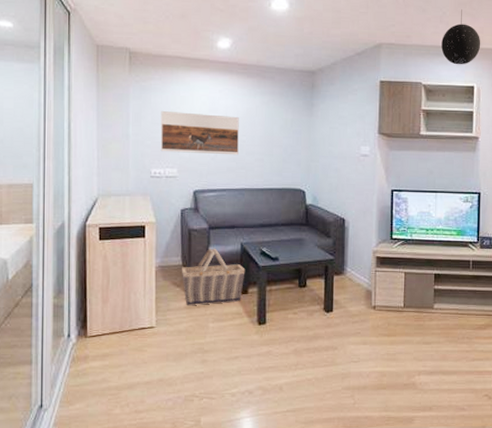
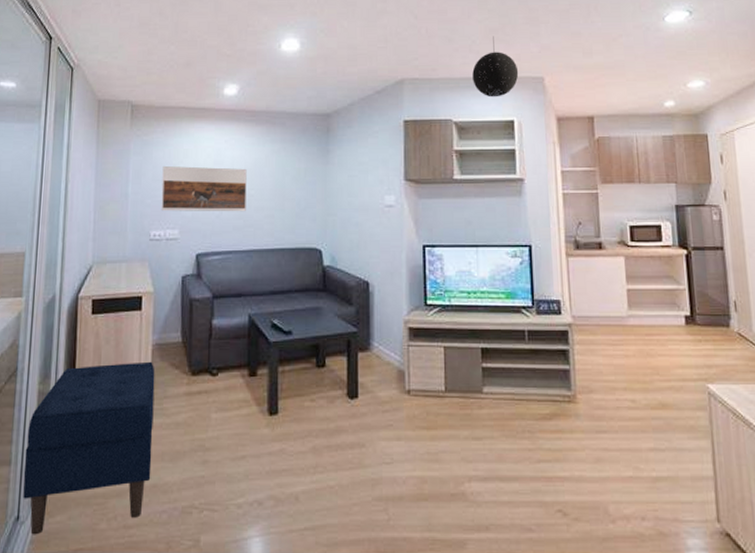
bench: none [44,280,159,419] -> present [23,361,155,535]
basket: present [181,248,245,306] -> none [180,321,254,392]

